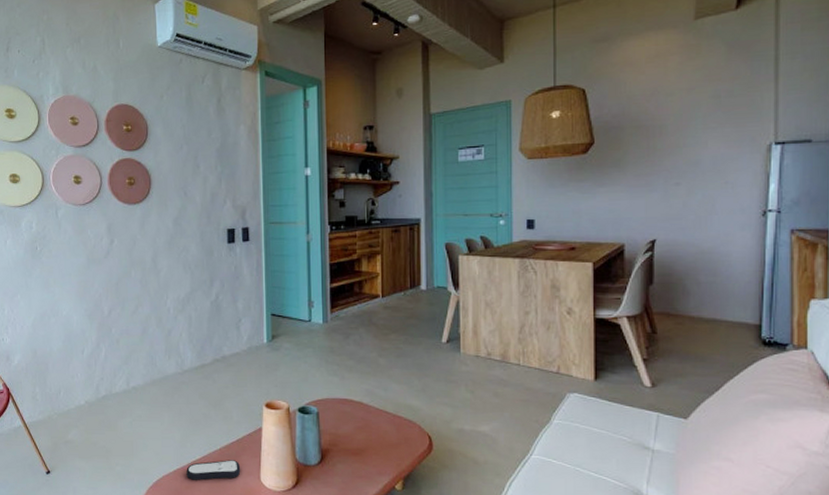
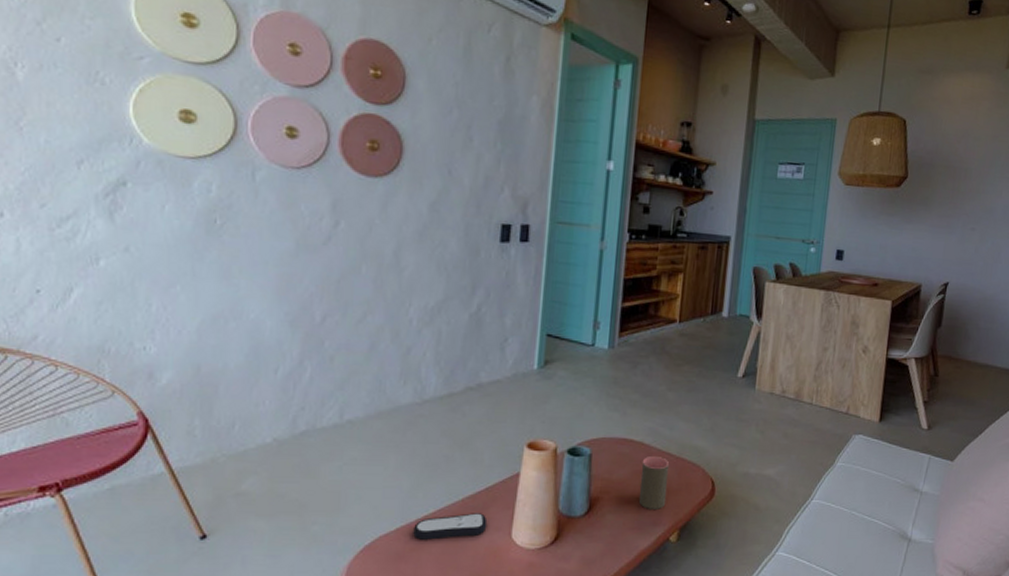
cup: none [362,413,388,461] -> present [638,455,670,509]

